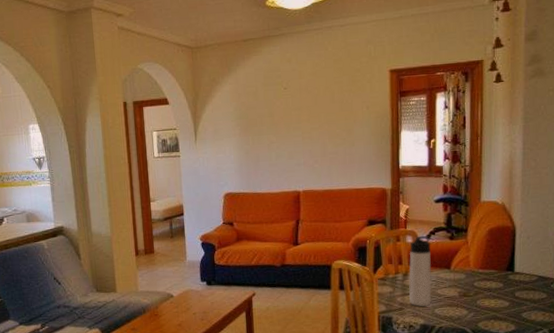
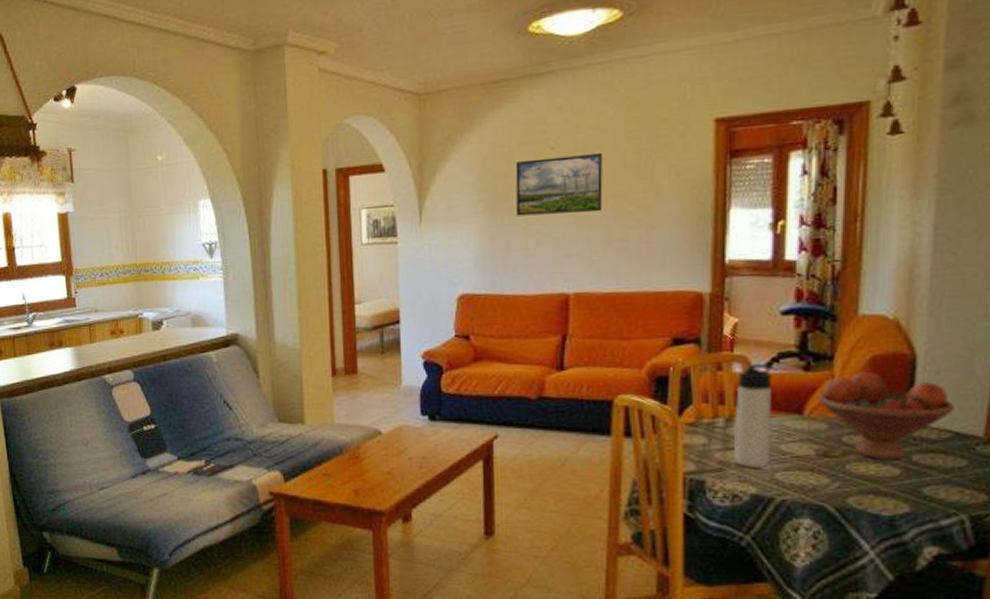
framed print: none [260,93,320,137] -> present [515,153,603,216]
fruit bowl: none [459,239,538,296] -> present [817,372,955,460]

